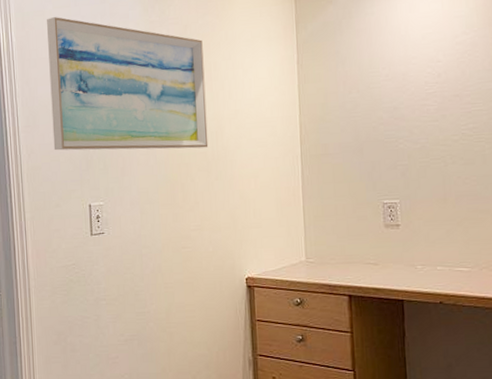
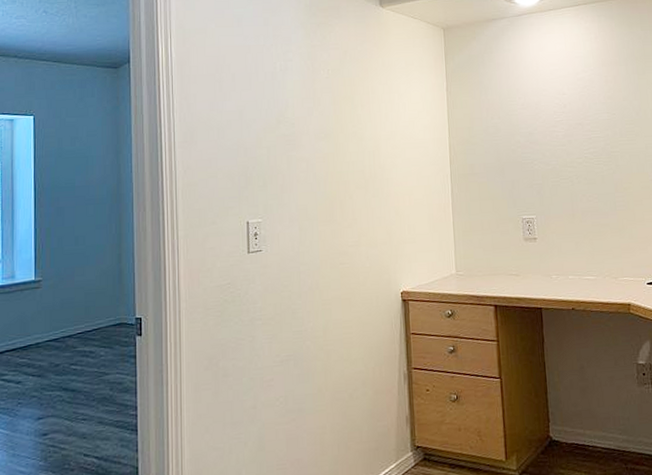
wall art: present [46,16,209,151] -> none [208,35,366,167]

